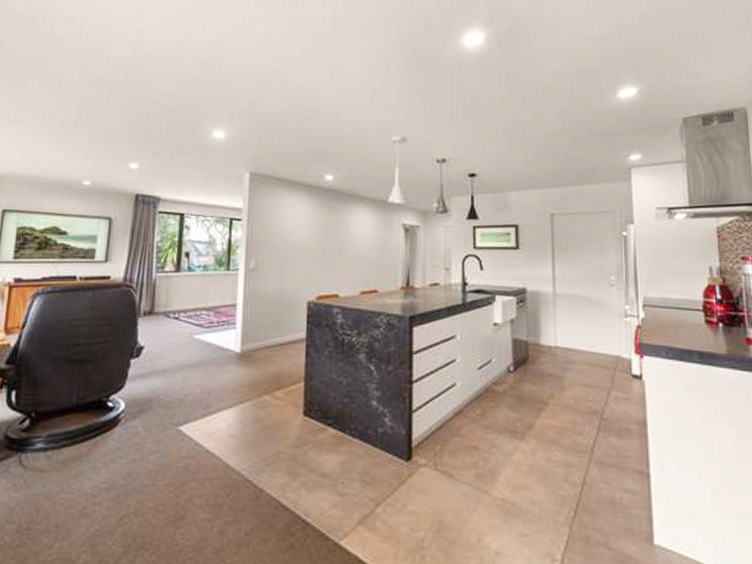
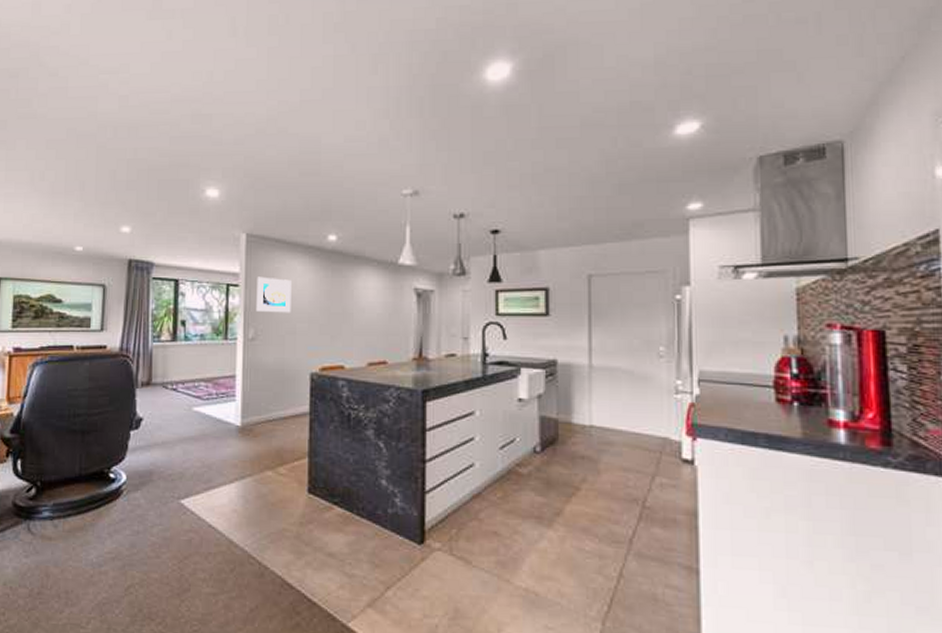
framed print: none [257,212,291,246] -> present [256,276,291,313]

